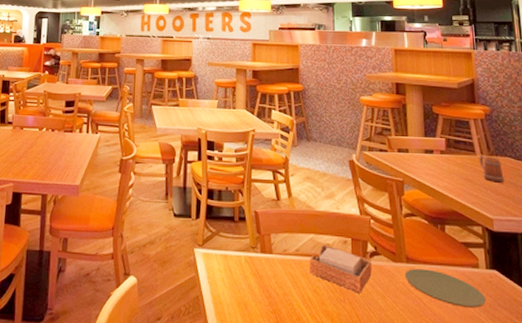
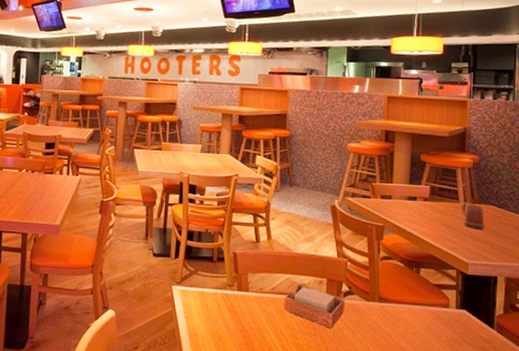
plate: present [405,268,486,308] -> none [376,307,452,343]

